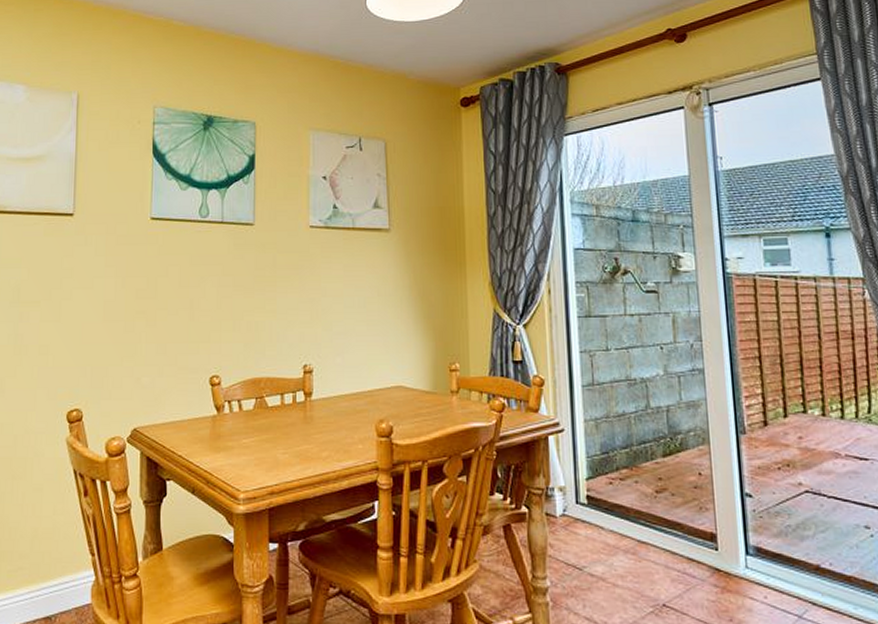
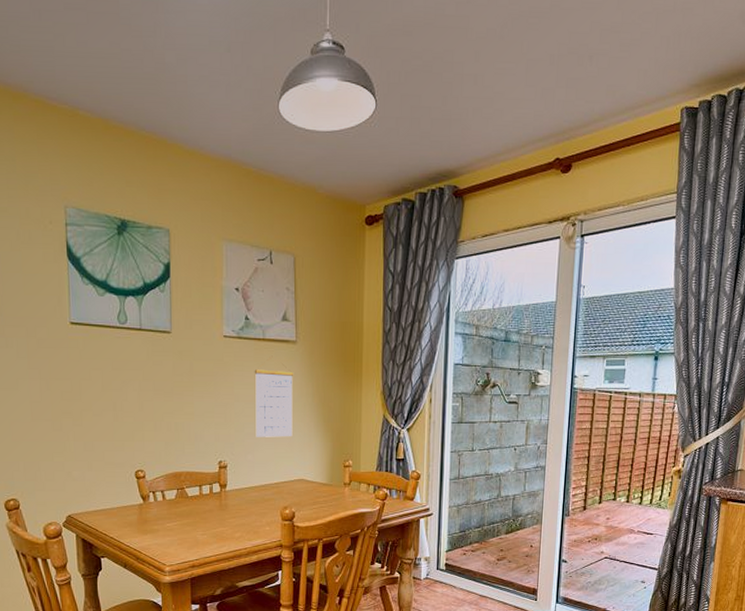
calendar: none [343,245,388,337] -> present [254,355,294,437]

